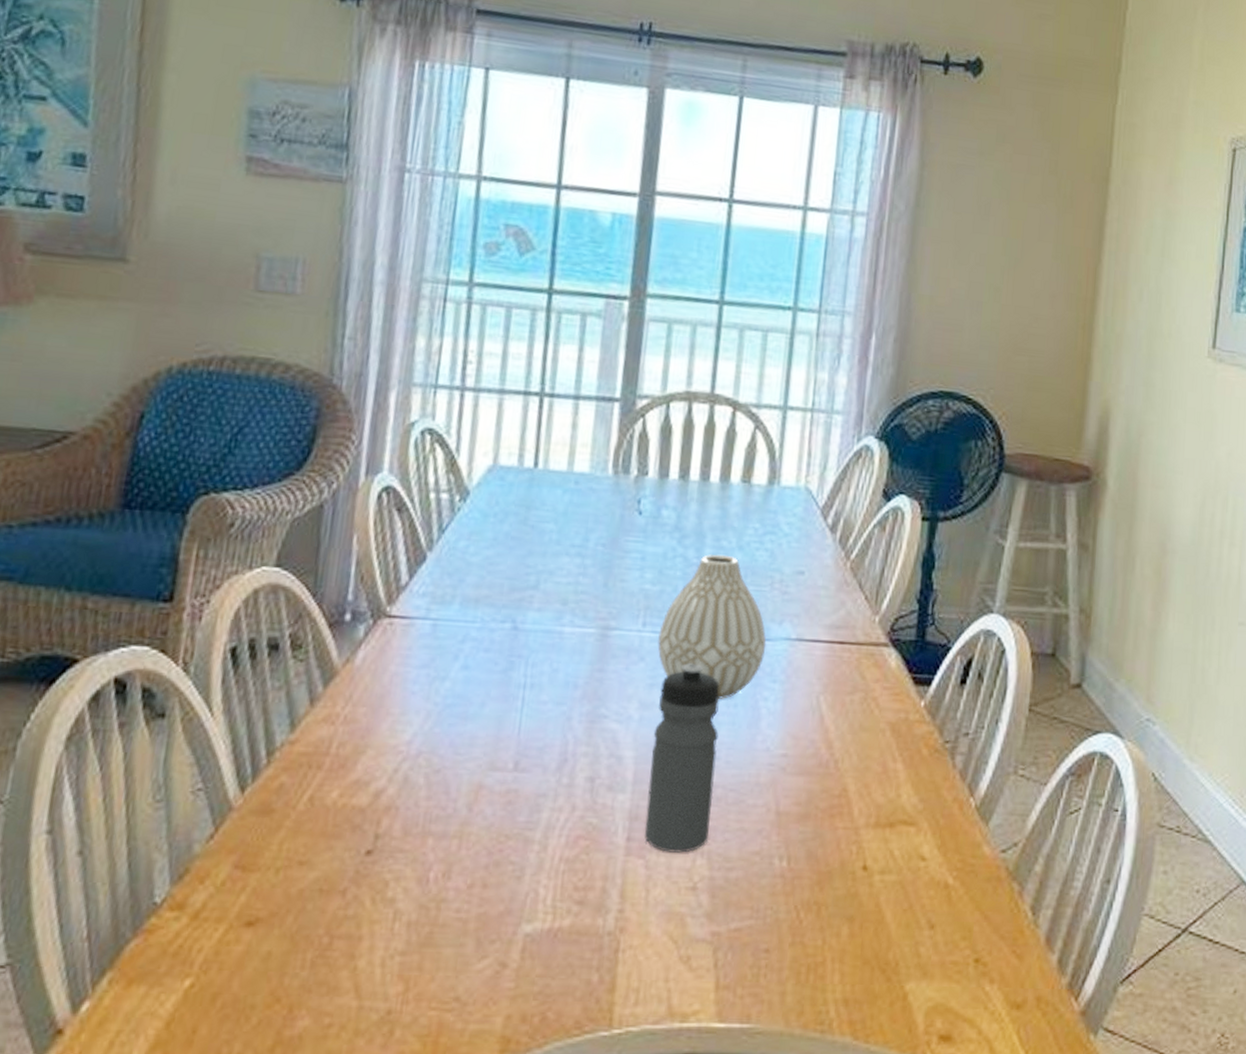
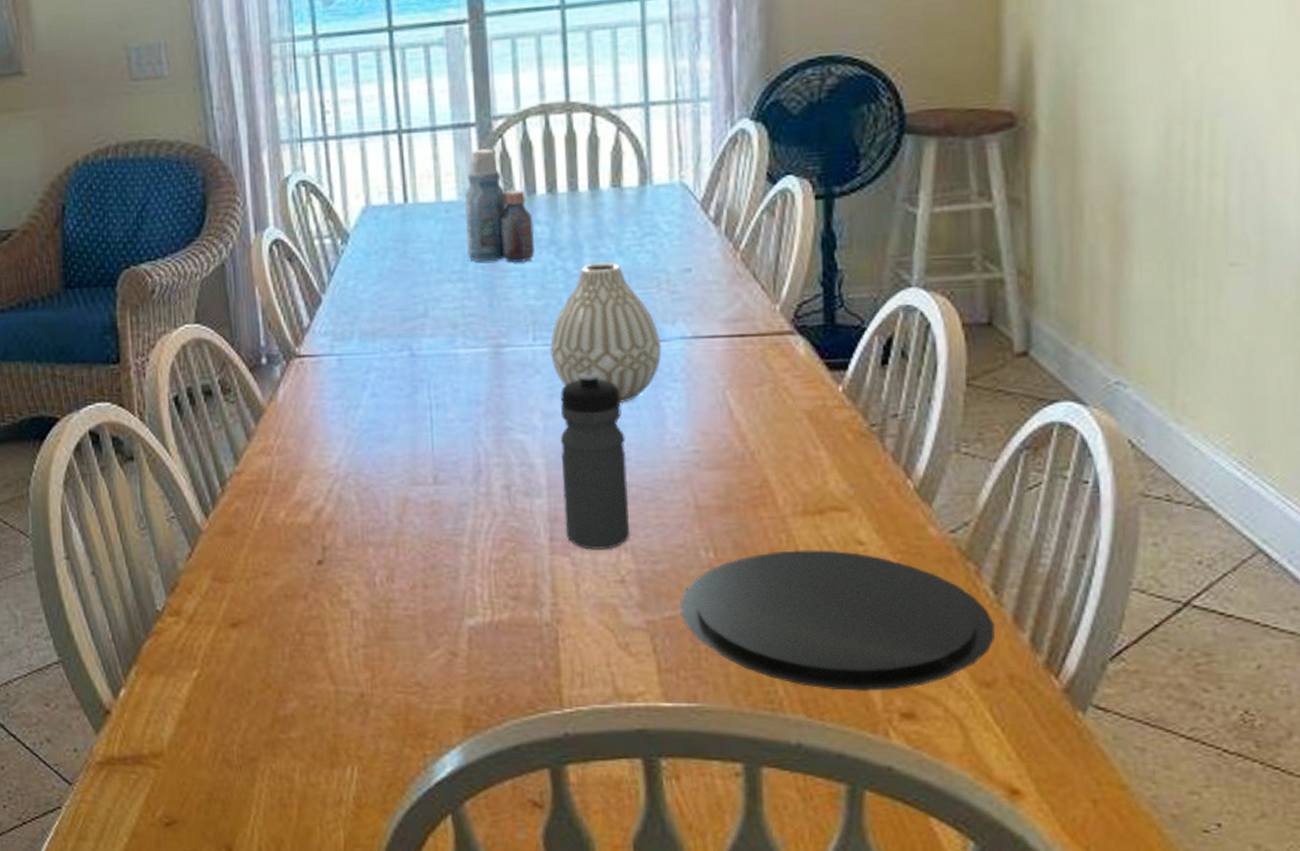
bottle: none [590,425,662,545] -> present [464,148,536,262]
plate: none [747,863,1030,1012] -> present [680,550,995,691]

